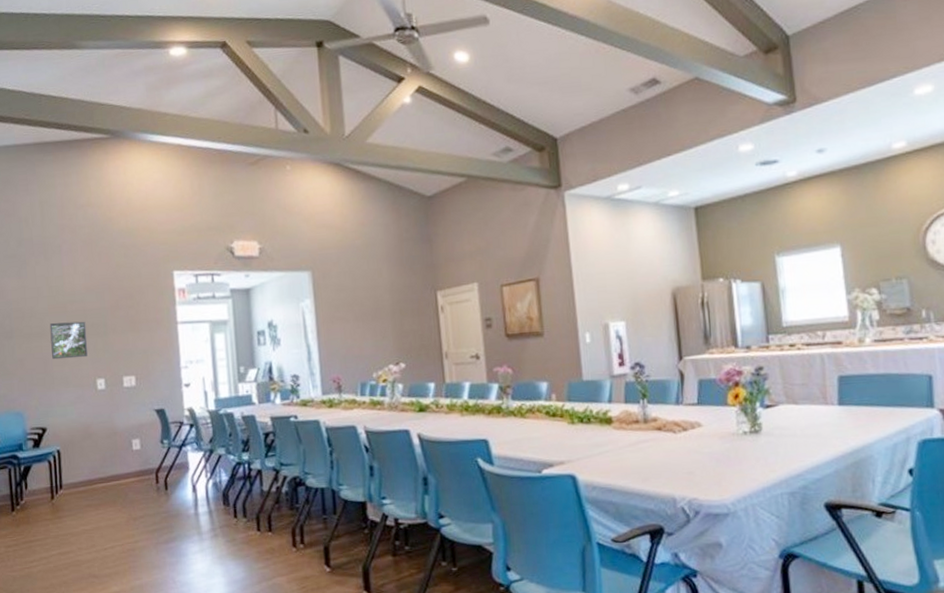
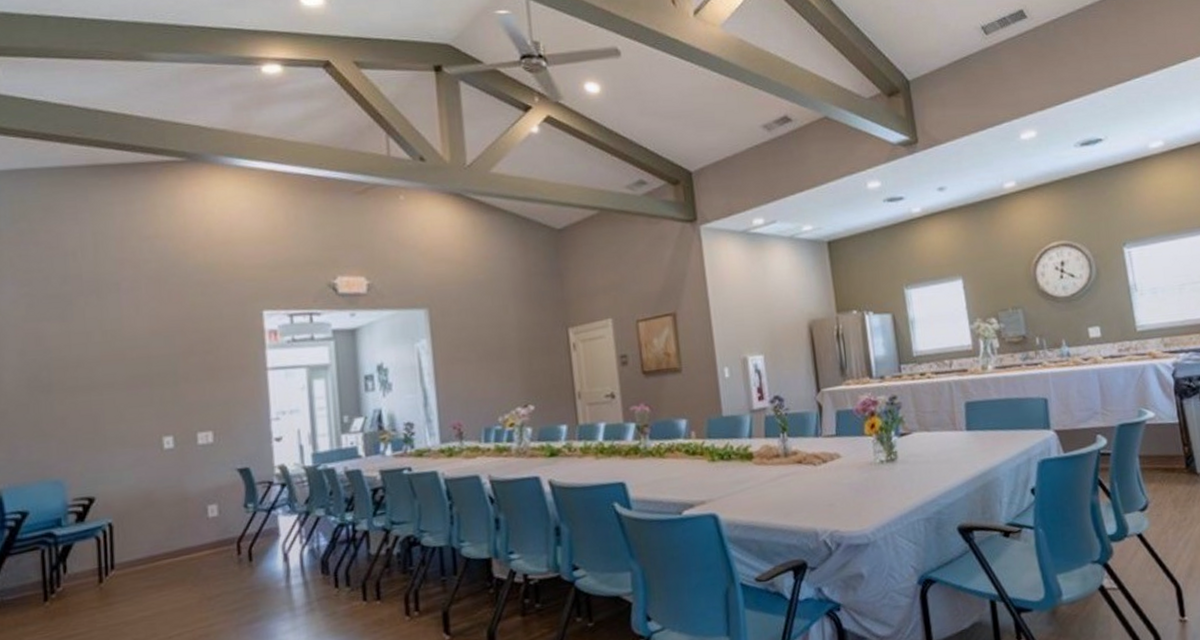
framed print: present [49,321,88,360] -> none [102,370,152,416]

